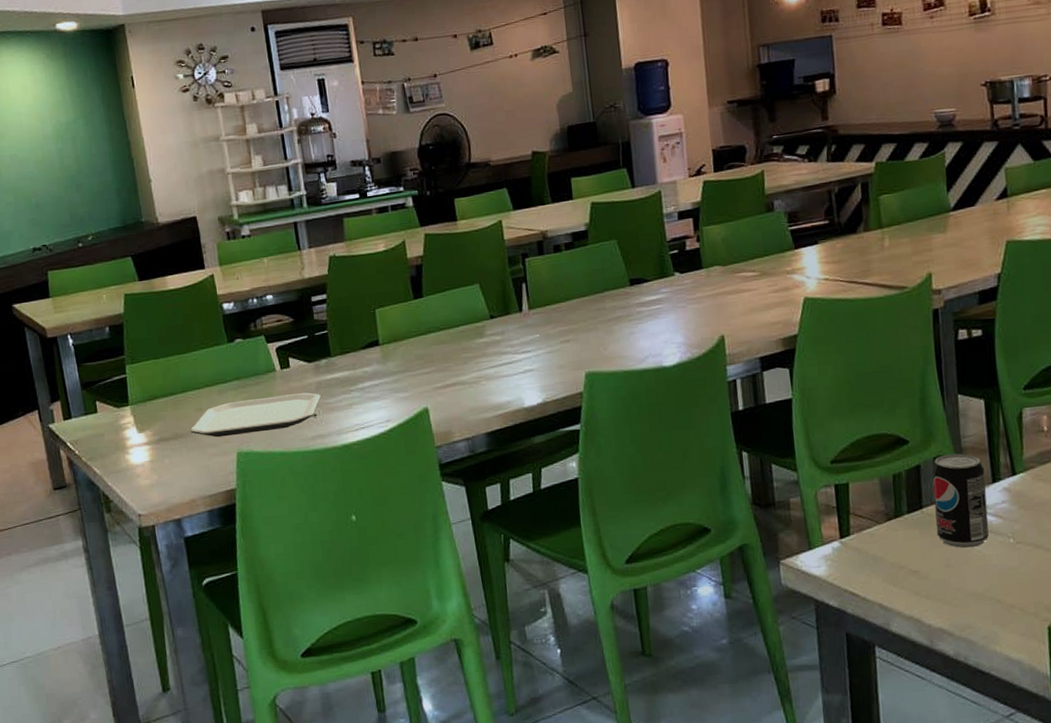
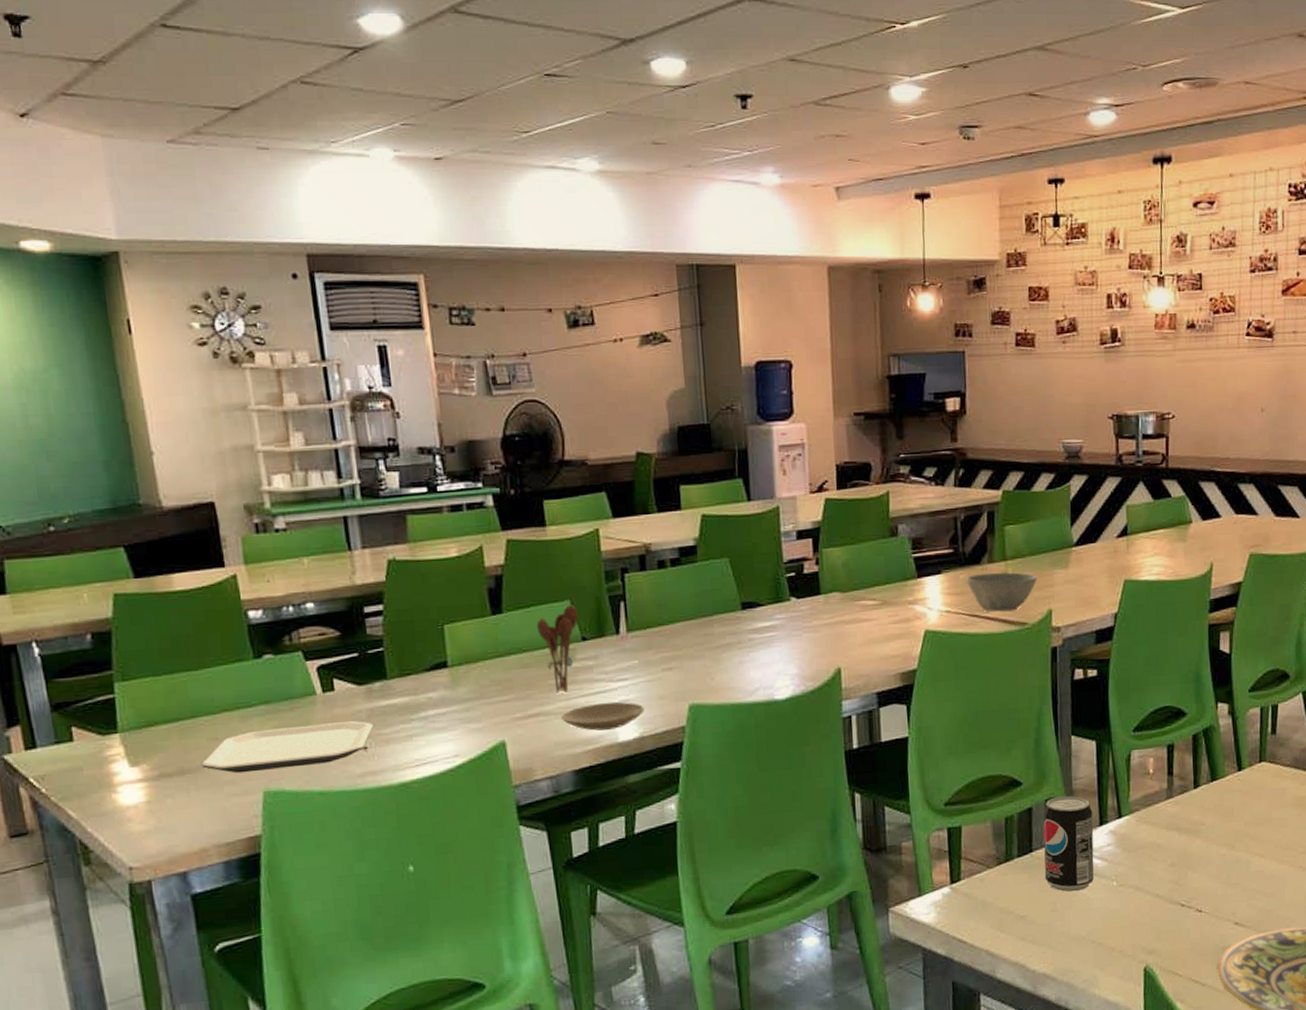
utensil holder: none [451,288,487,365] -> present [536,605,579,693]
plate: none [474,371,547,398] -> present [561,701,645,731]
bowl: none [843,239,916,278] -> present [966,572,1038,612]

